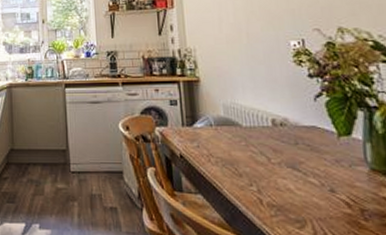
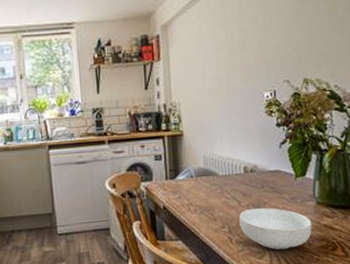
cereal bowl: none [270,167,368,222] -> present [239,207,312,250]

